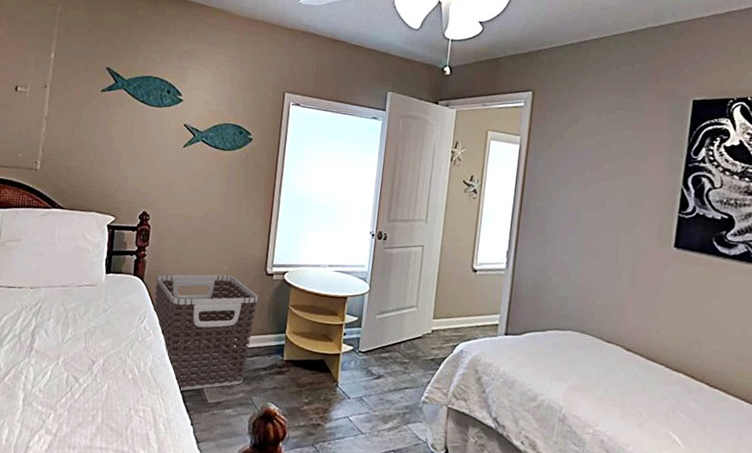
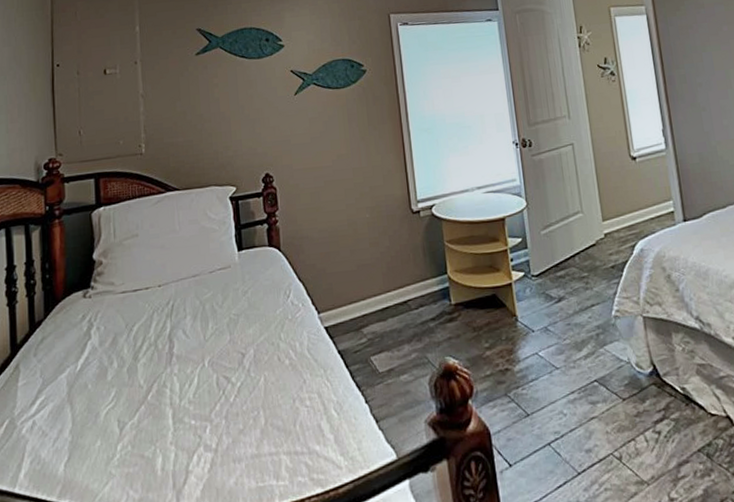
clothes hamper: present [153,274,259,391] -> none [294,222,412,366]

